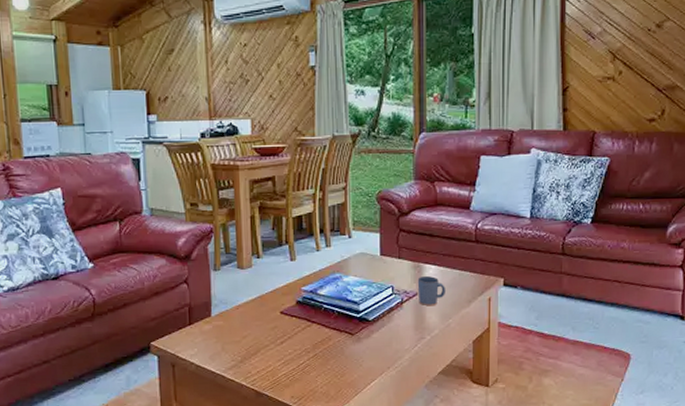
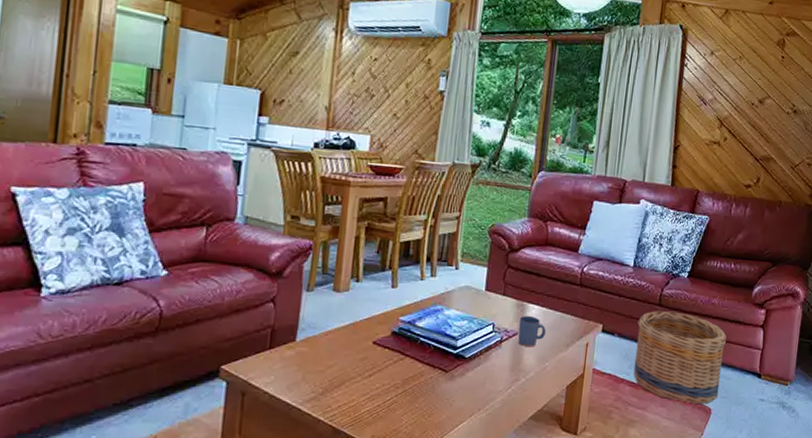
basket: none [541,259,641,351] -> present [633,311,726,404]

